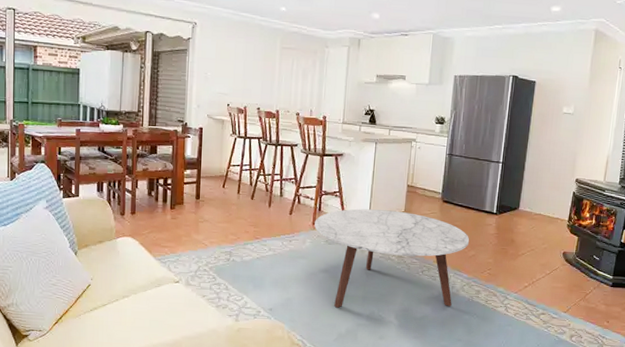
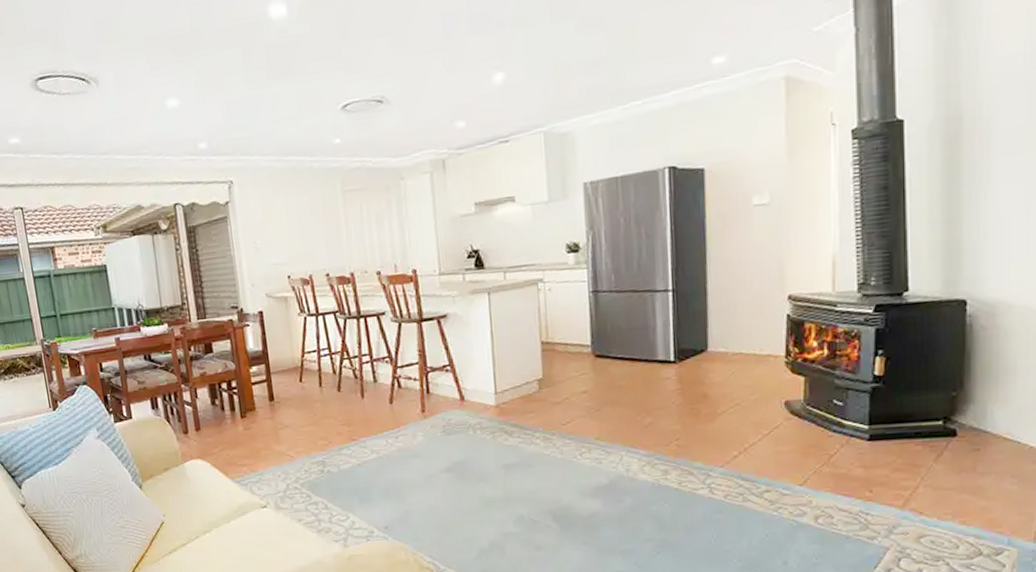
coffee table: present [314,208,470,308] -> none [424,378,642,516]

